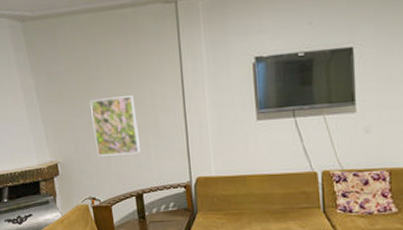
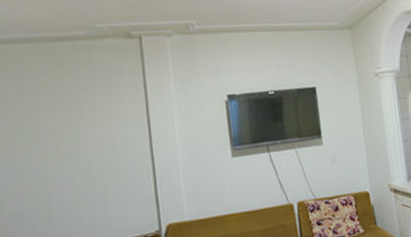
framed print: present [90,95,140,156] -> none [24,137,95,214]

